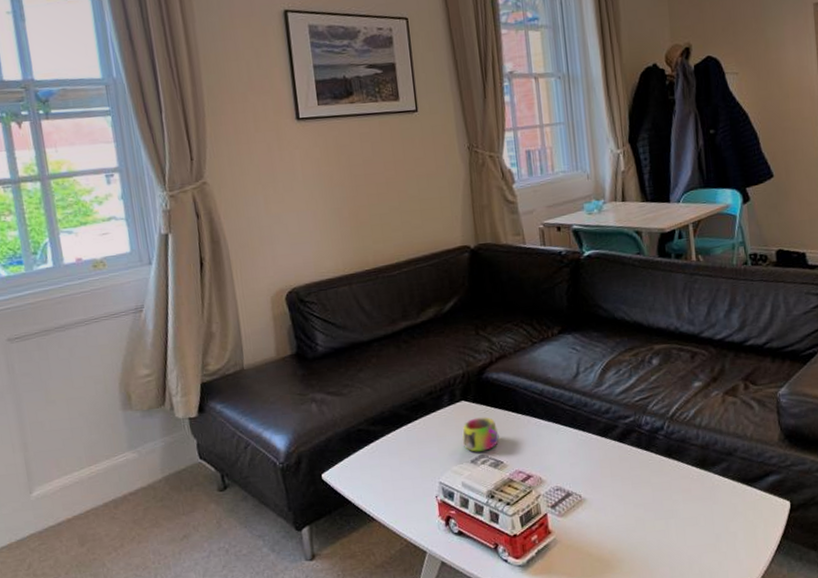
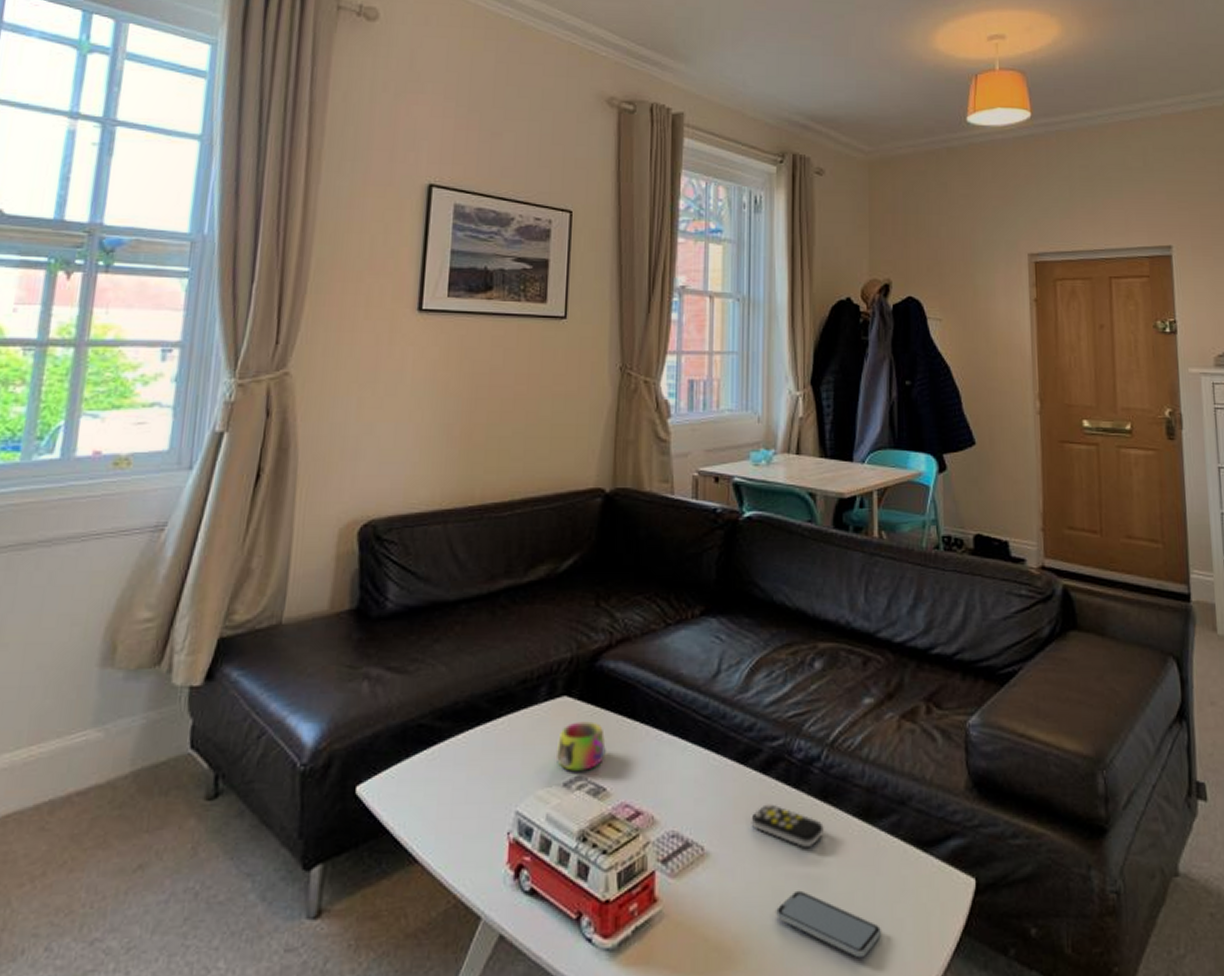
remote control: none [615,462,672,490] -> present [752,804,825,847]
smartphone: none [640,518,720,560] -> present [776,890,881,958]

